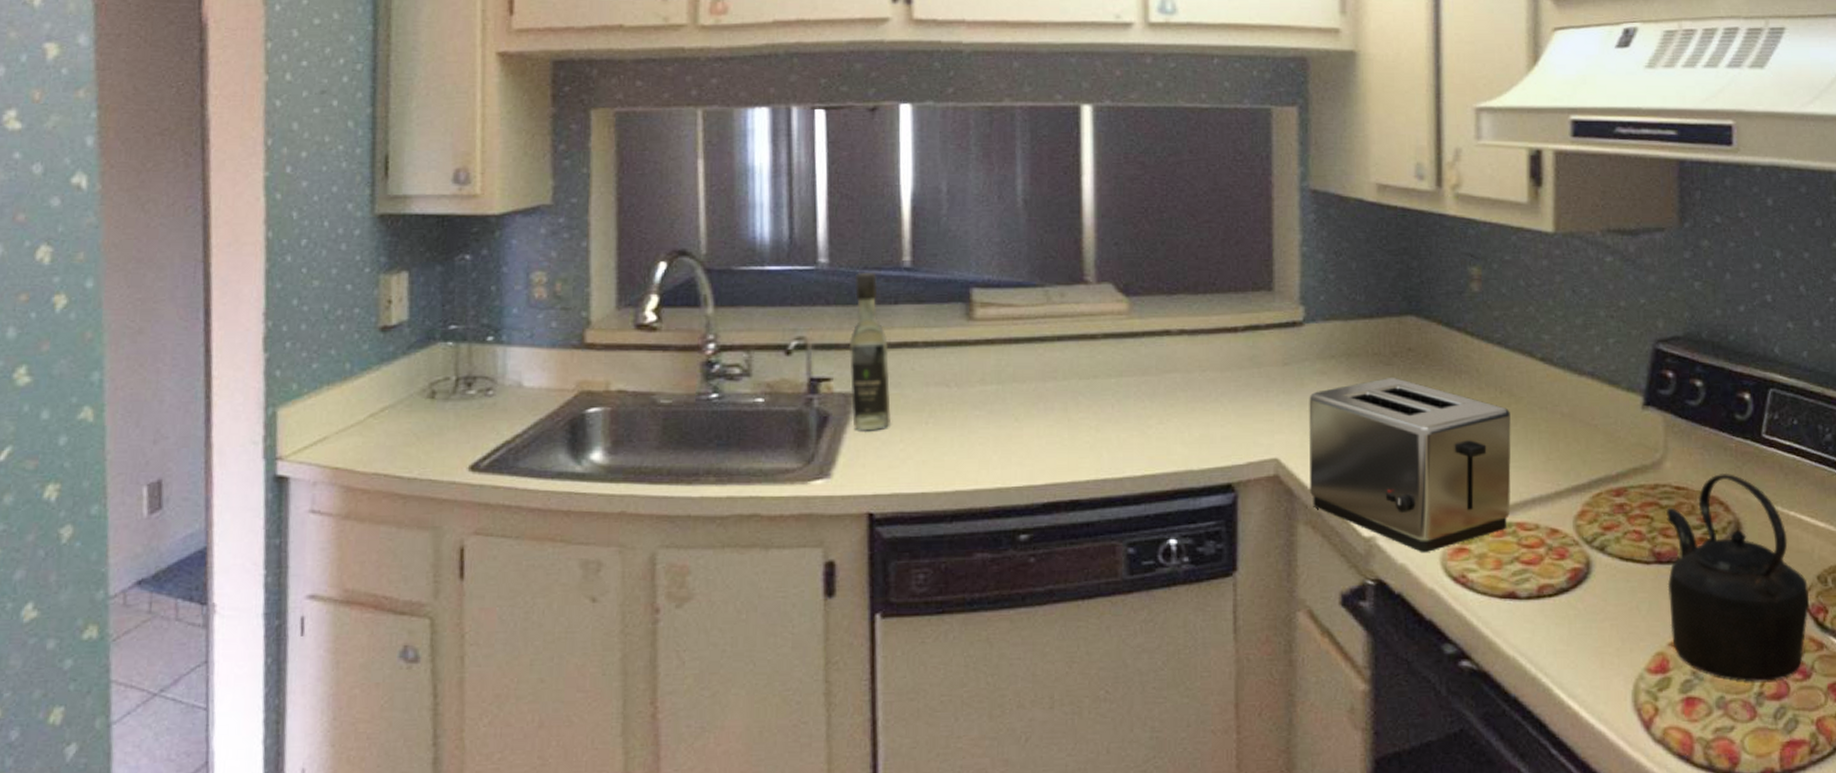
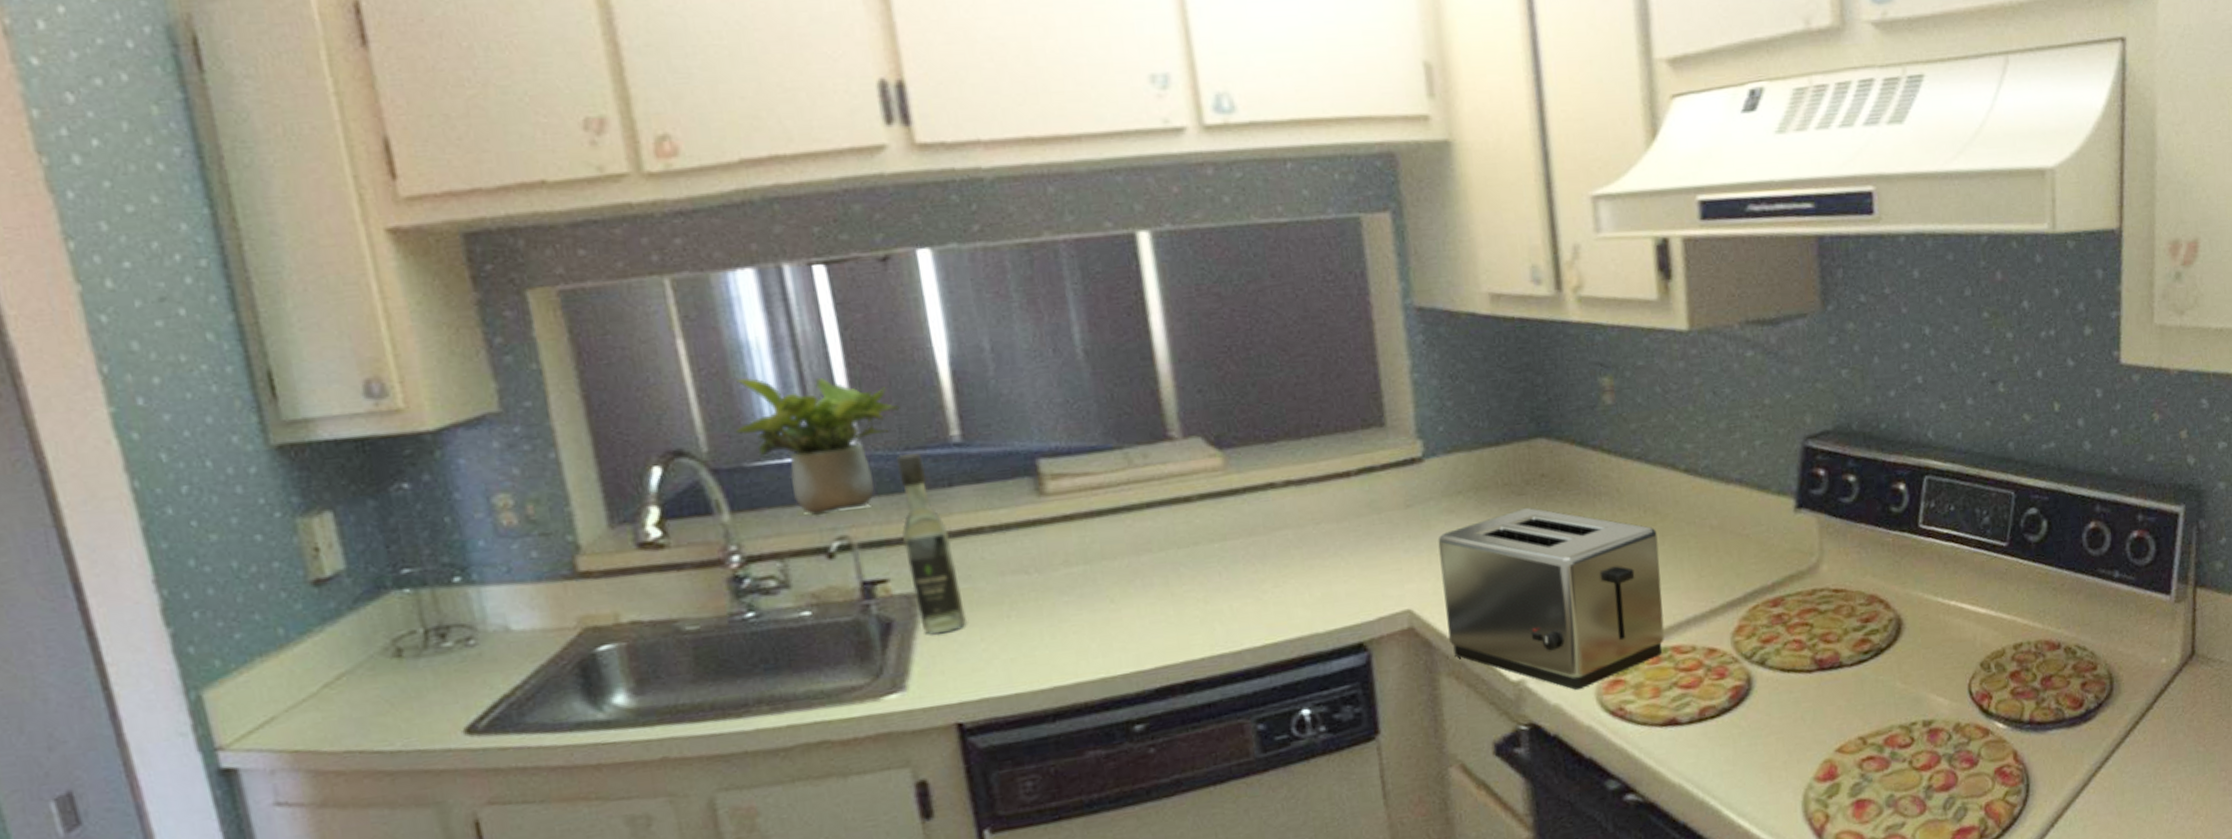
potted plant: none [730,197,865,318] -> present [734,378,900,516]
kettle: present [1666,472,1809,681] -> none [1826,569,1973,776]

